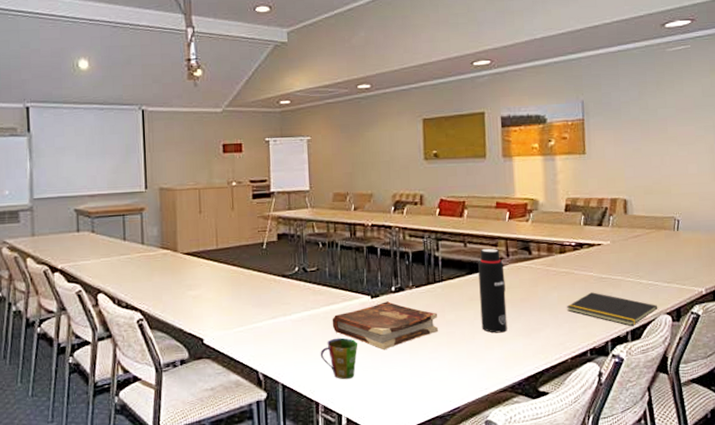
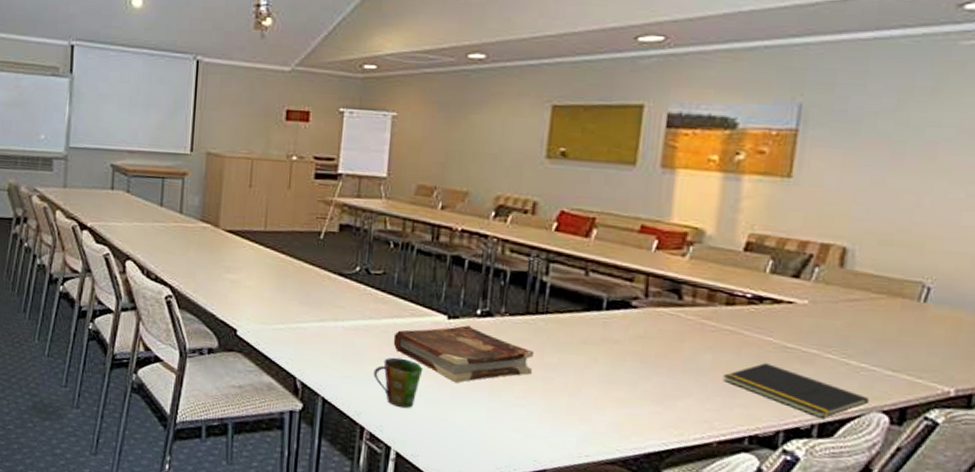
water bottle: present [478,248,508,333] -> none [593,281,639,392]

